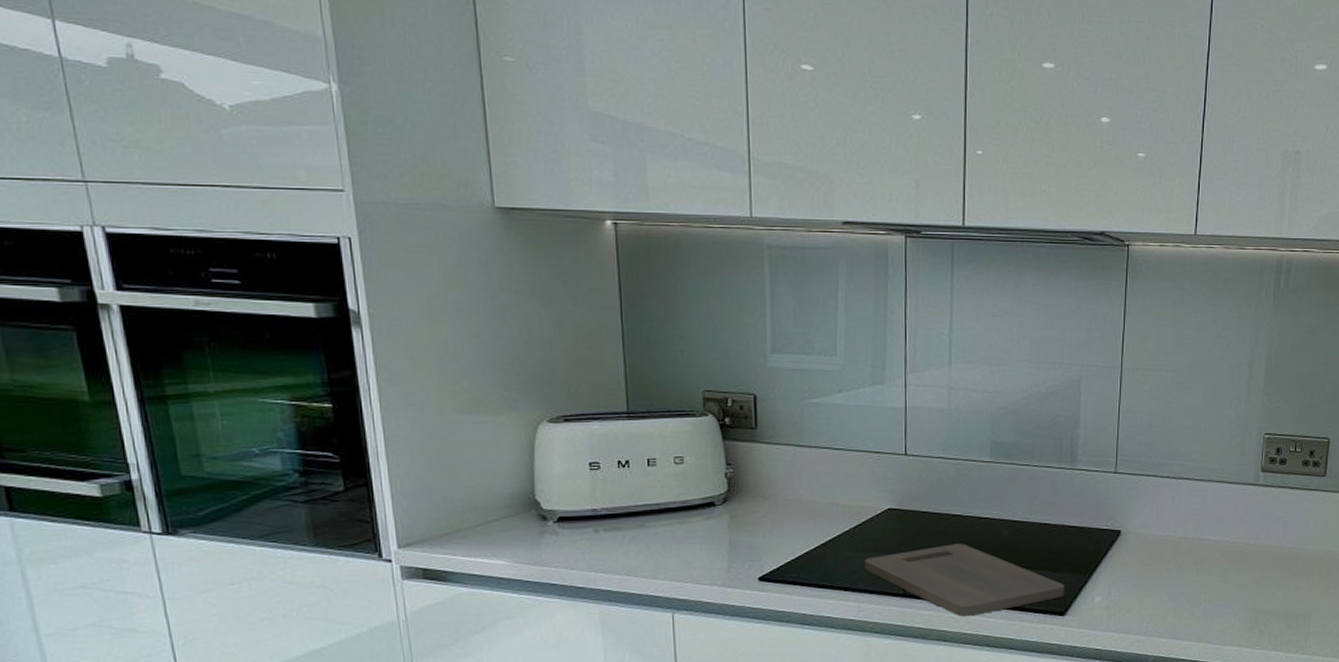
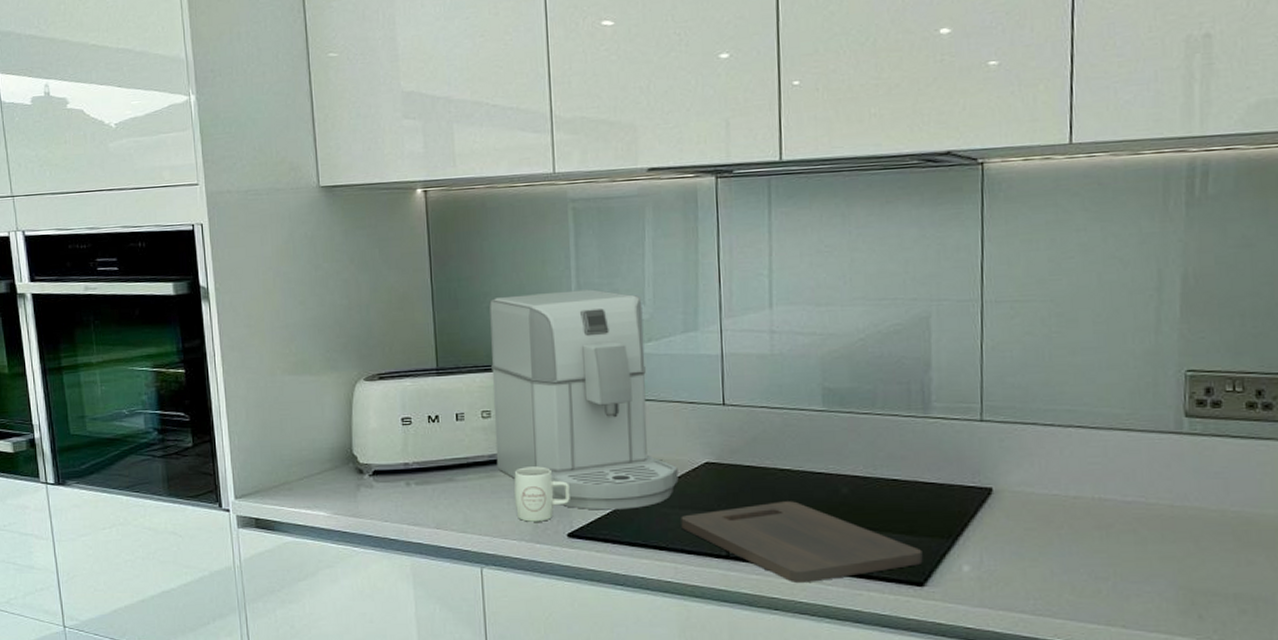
coffee machine: none [683,338,863,555] -> present [489,289,679,510]
mug: none [706,512,763,567] -> present [513,466,571,522]

